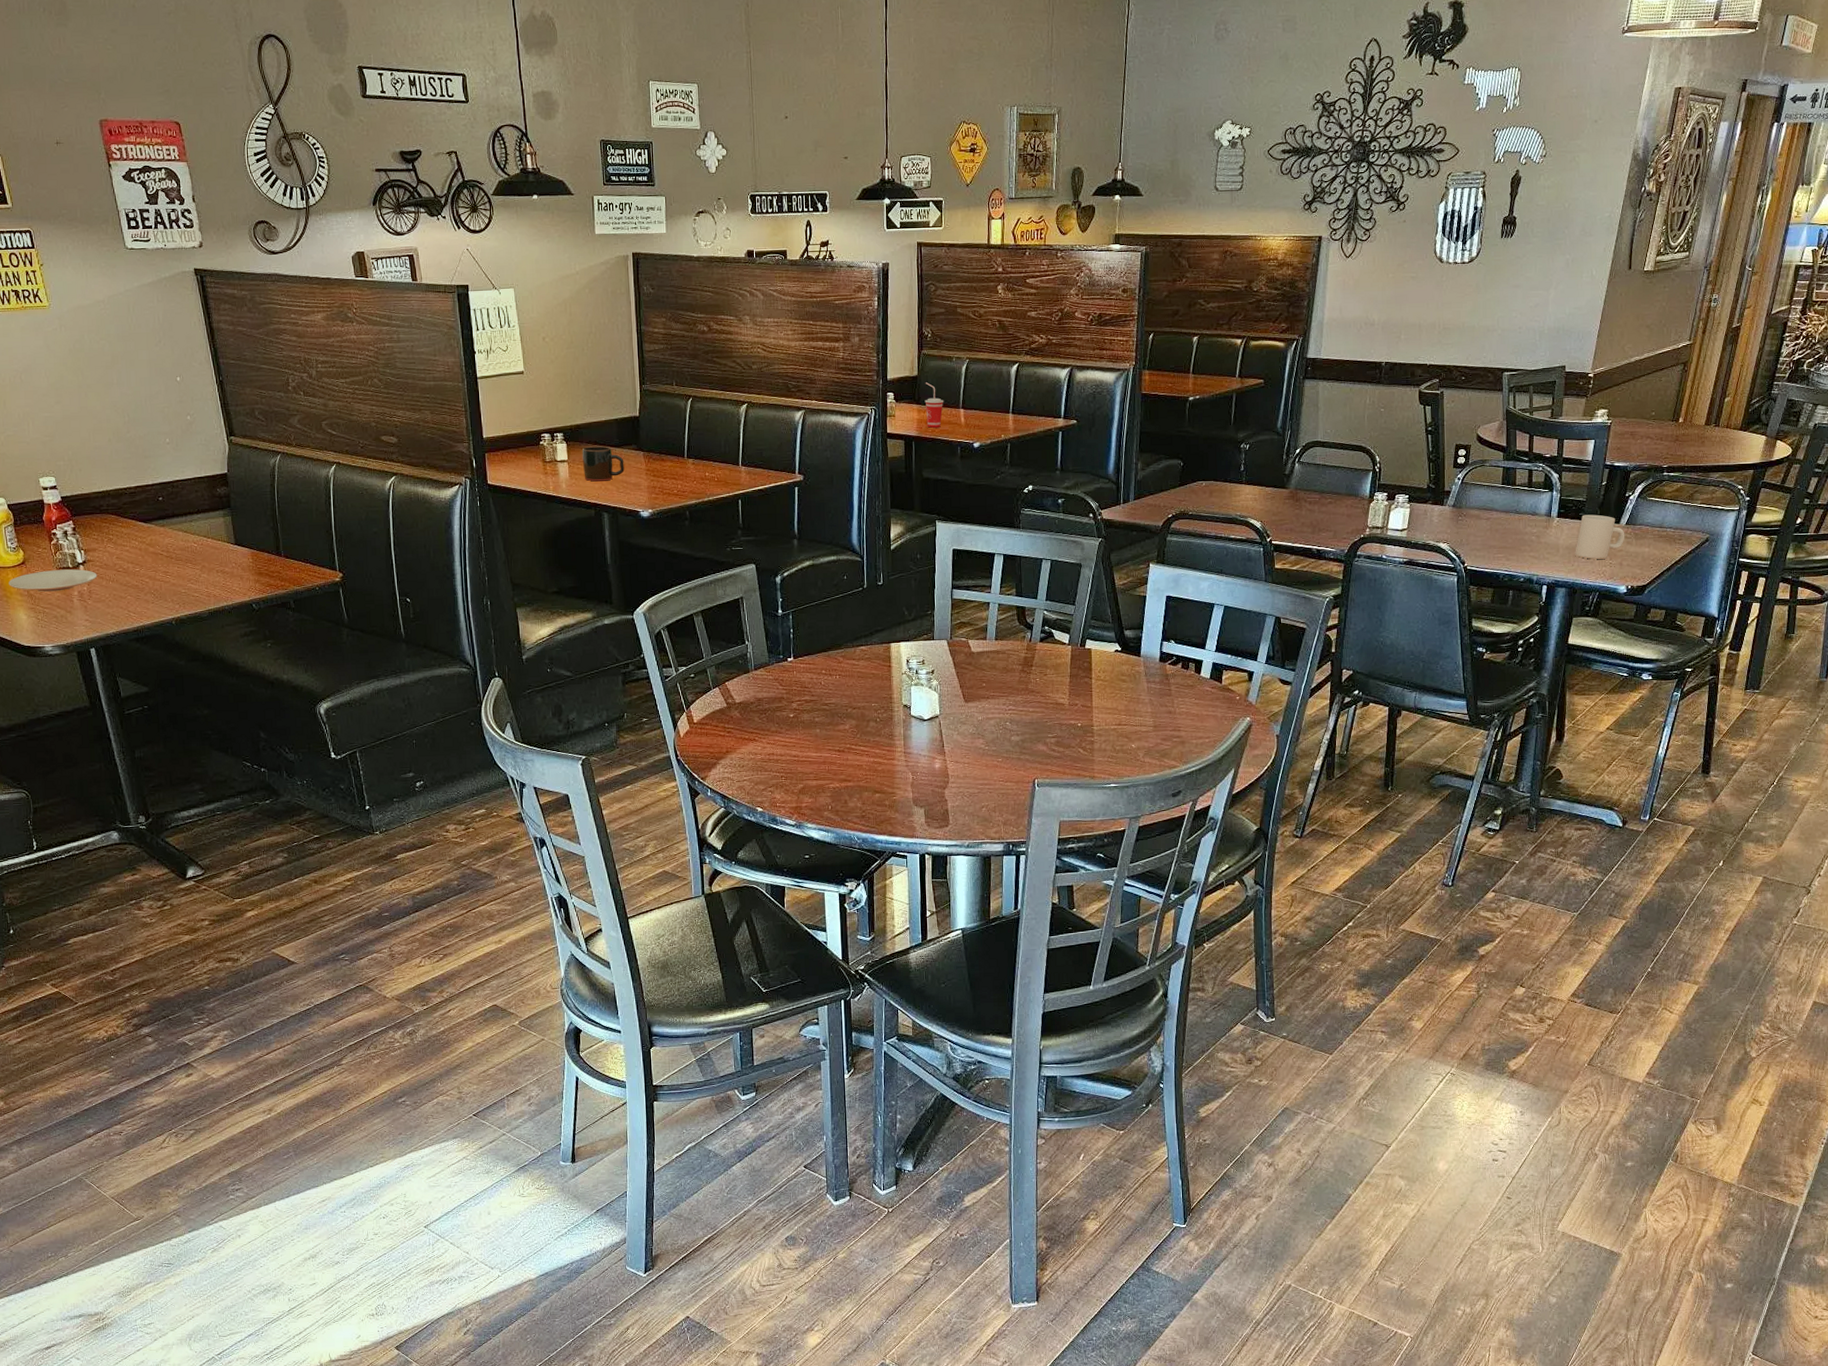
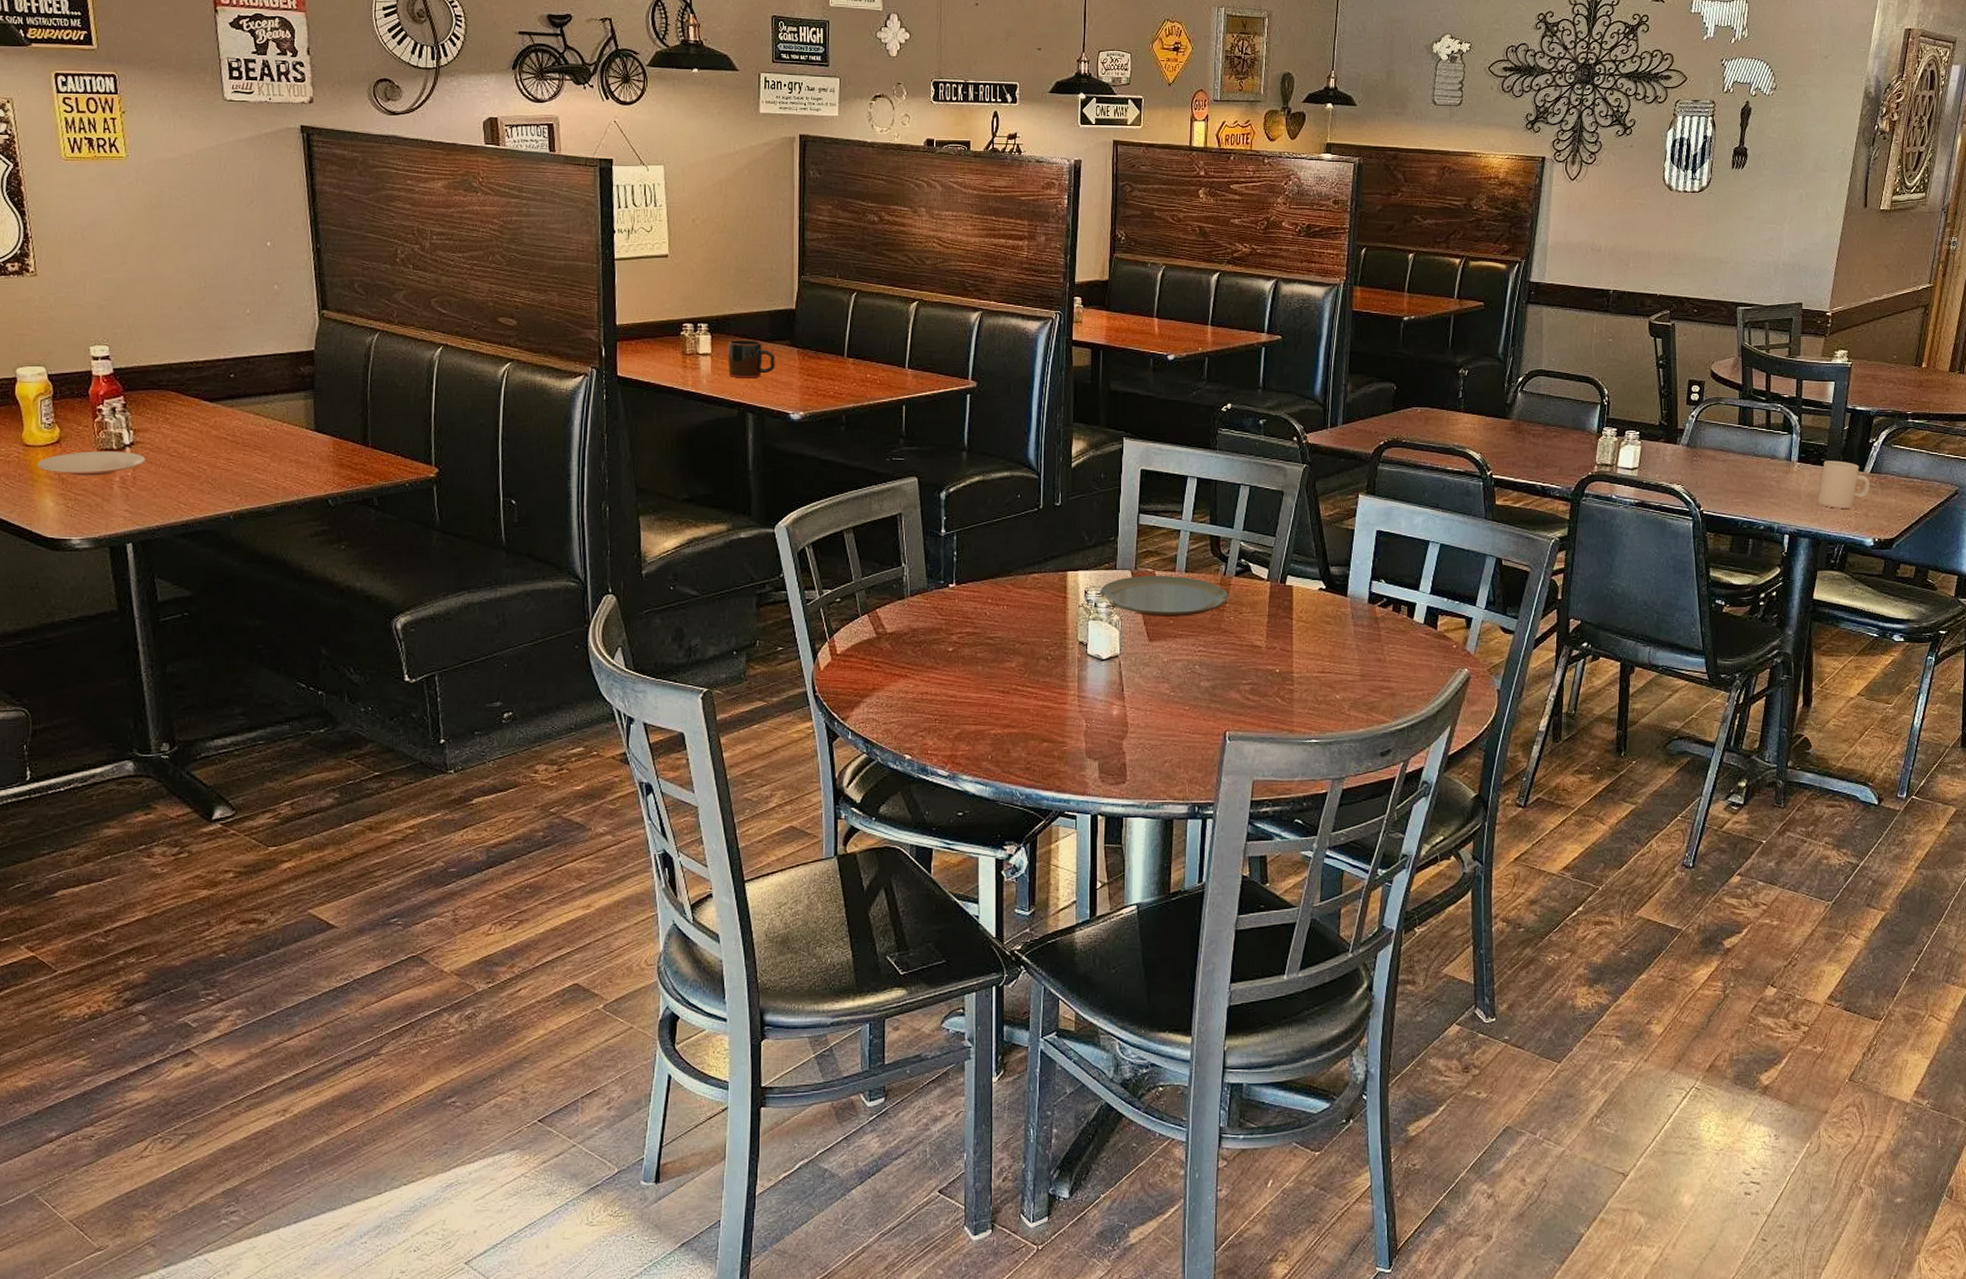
plate: none [920,643,1034,681] -> present [1099,575,1229,617]
beverage cup: present [924,382,944,428] -> none [1115,288,1137,337]

